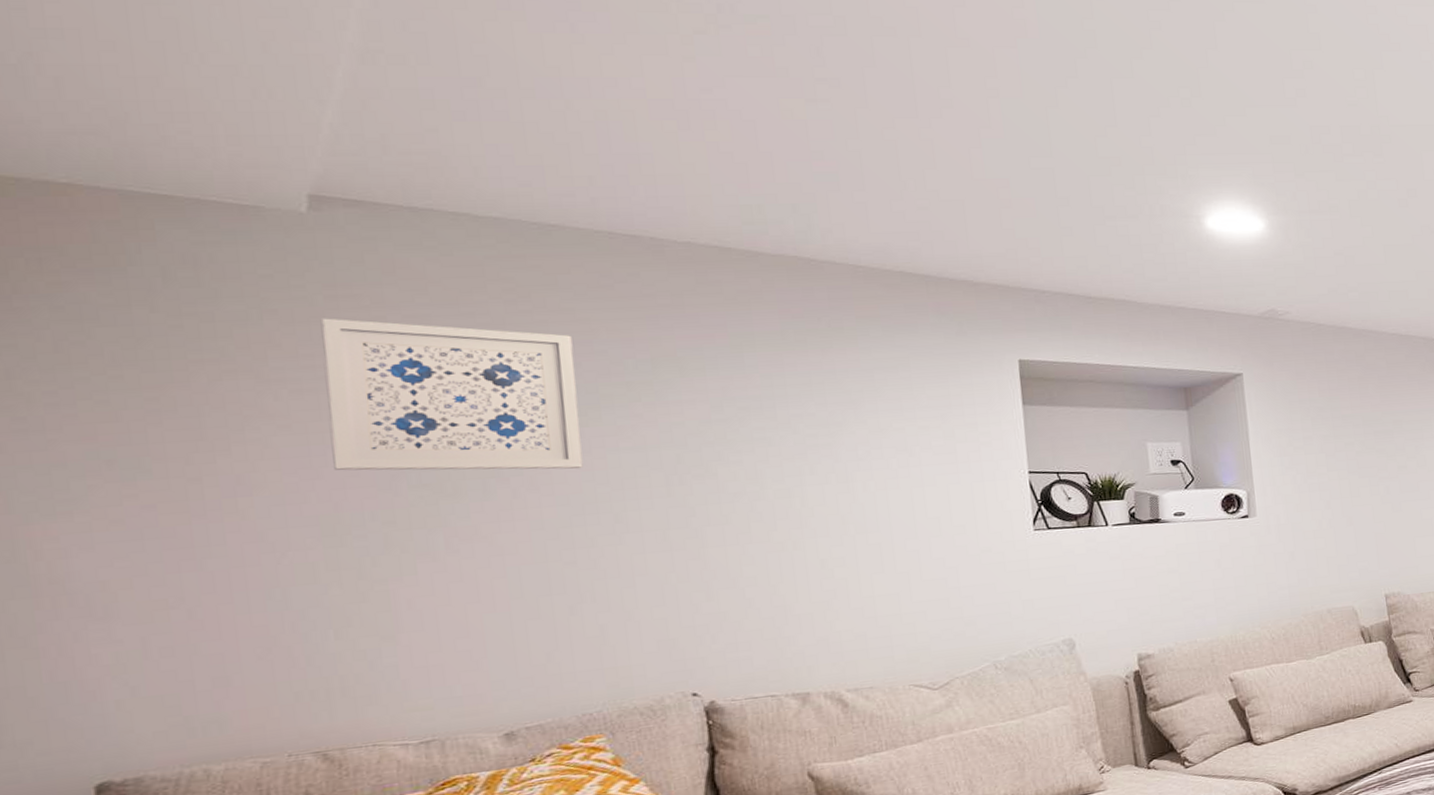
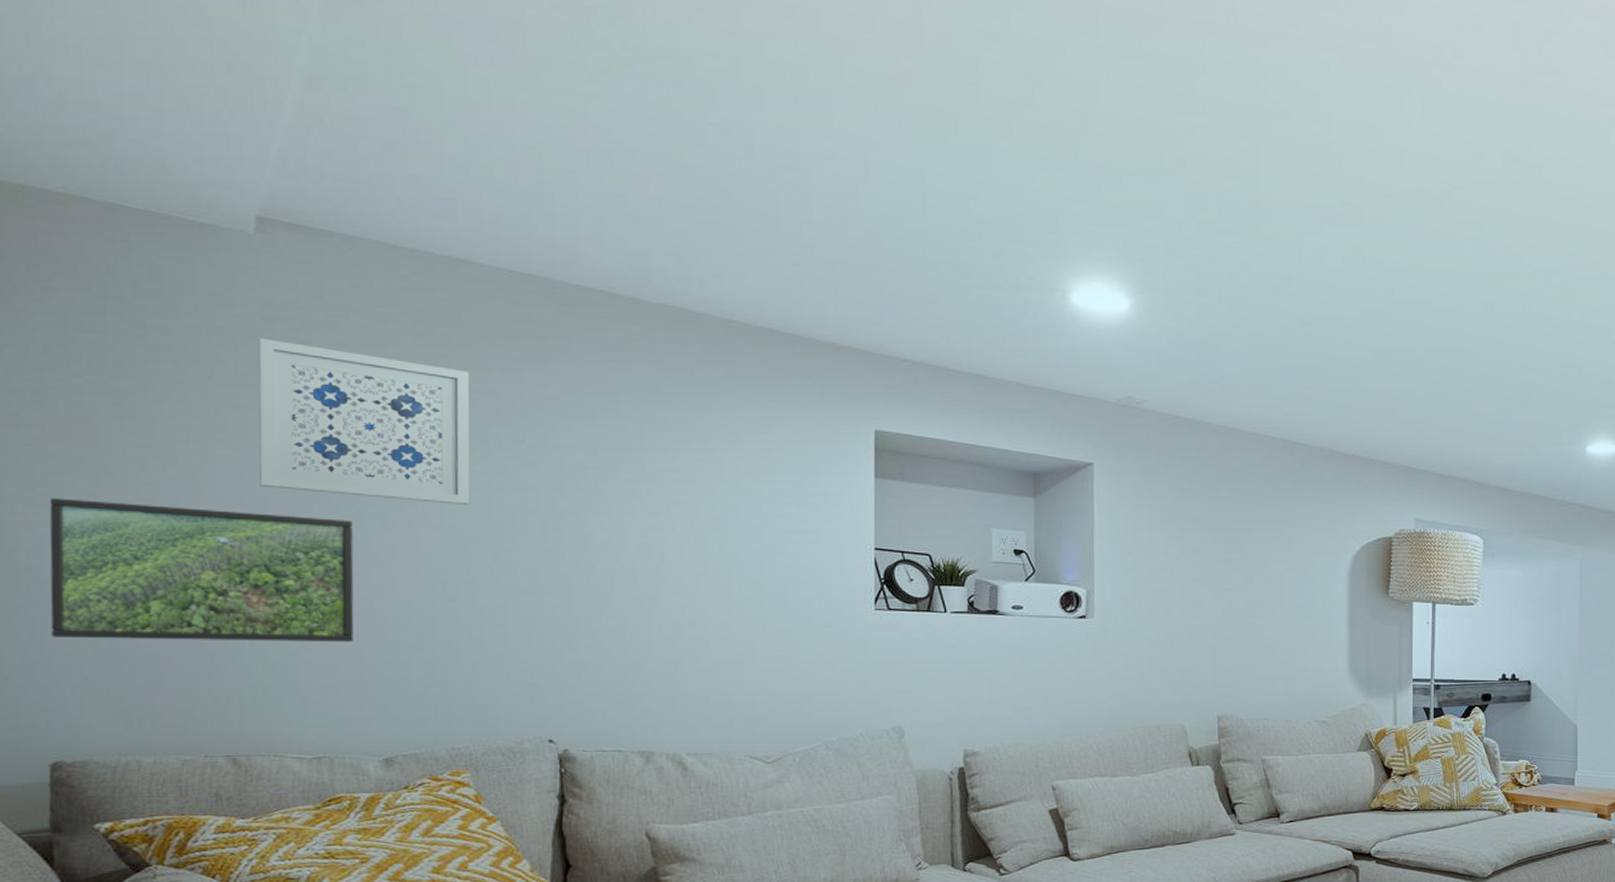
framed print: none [73,495,459,651] -> present [49,498,354,643]

